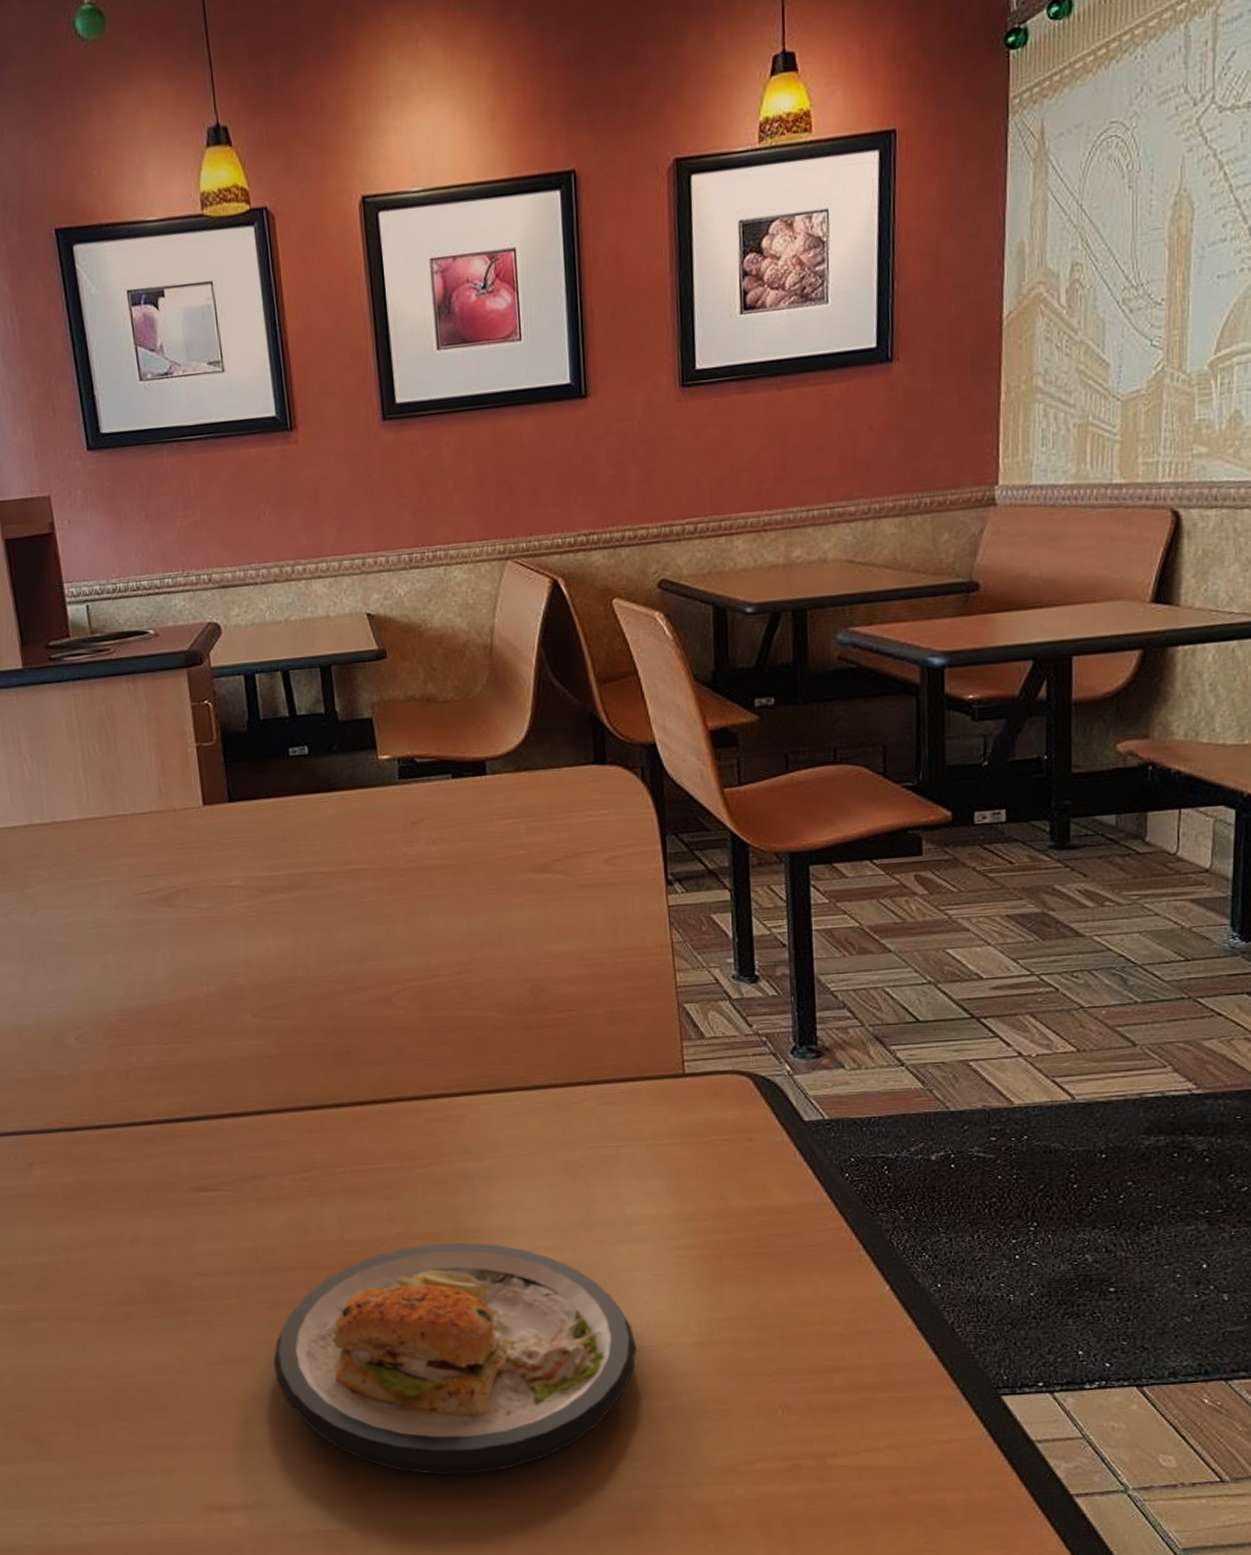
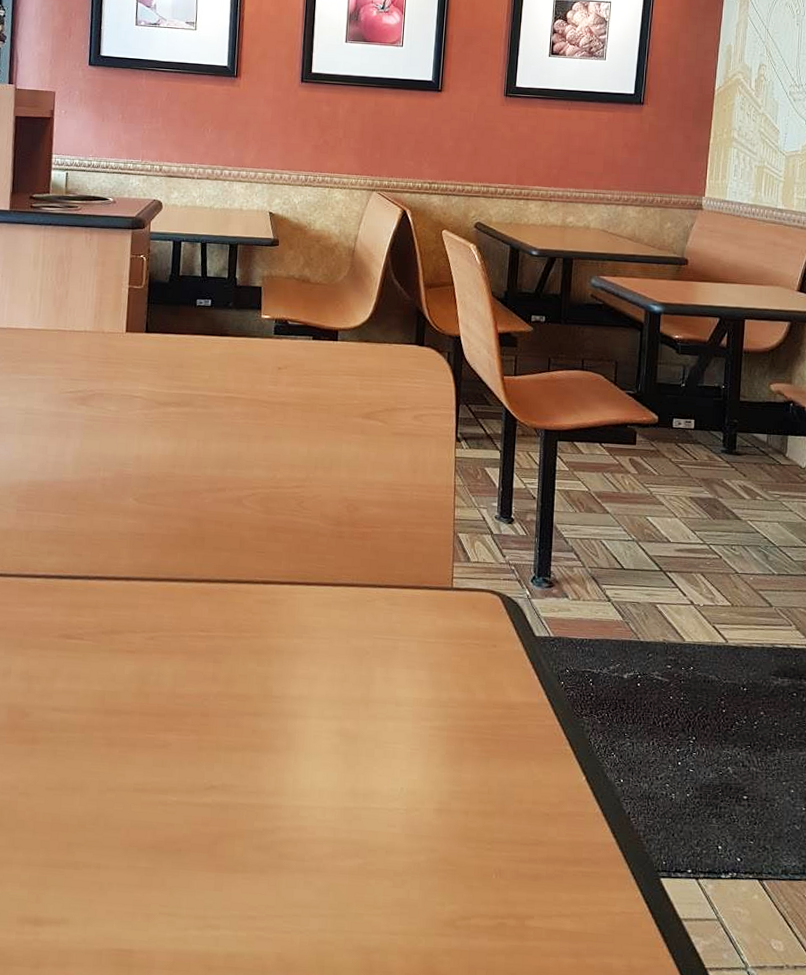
sandwich: present [273,1243,637,1476] -> none [100,703,391,909]

